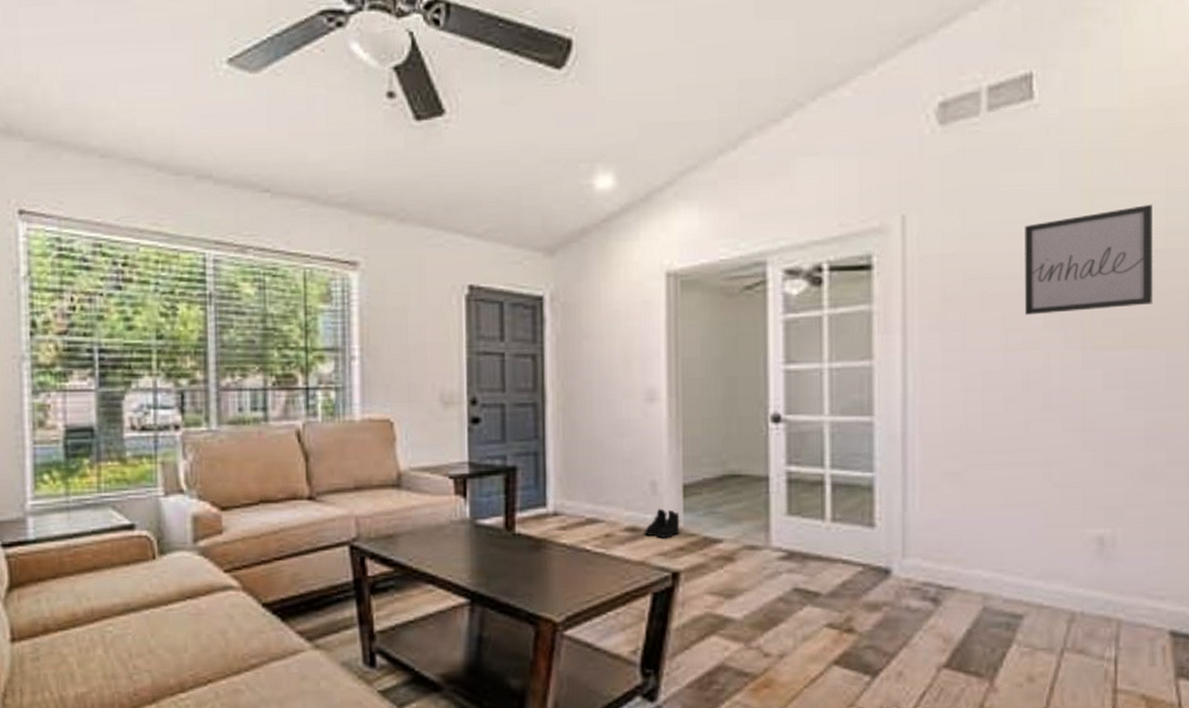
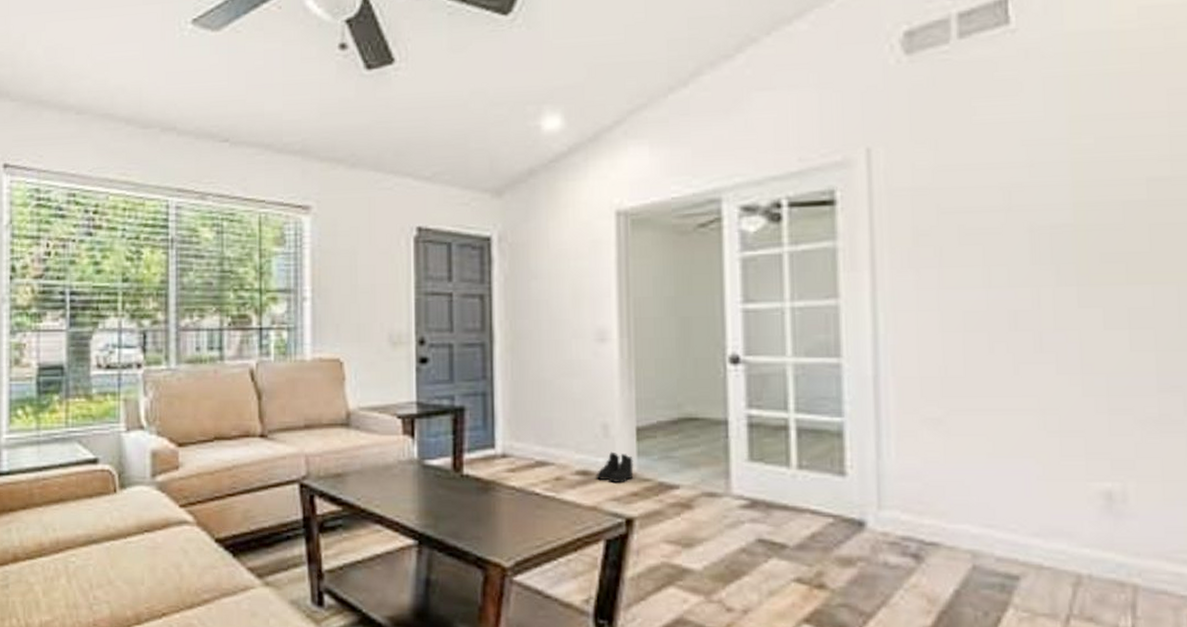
wall art: present [1024,204,1153,315] -> none [1005,129,1158,250]

